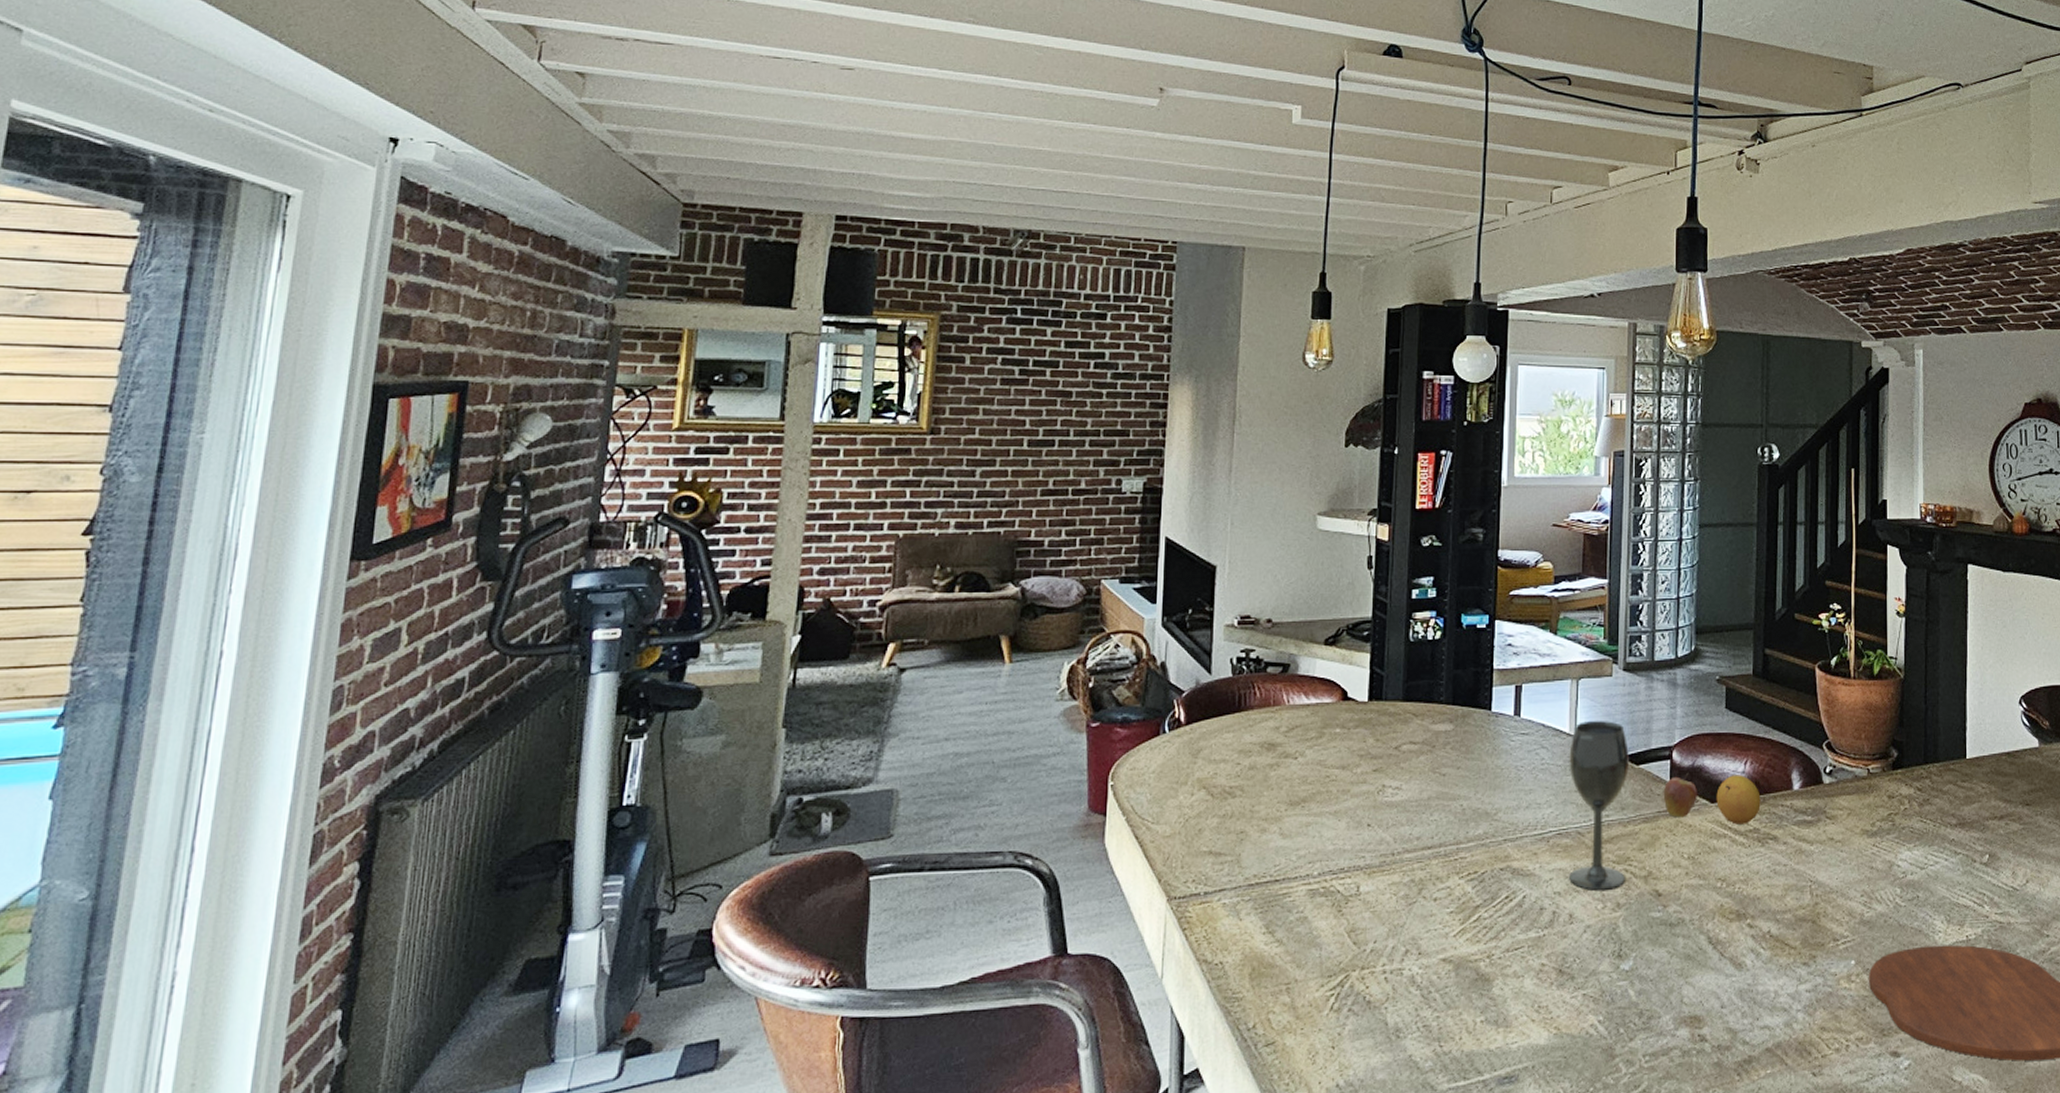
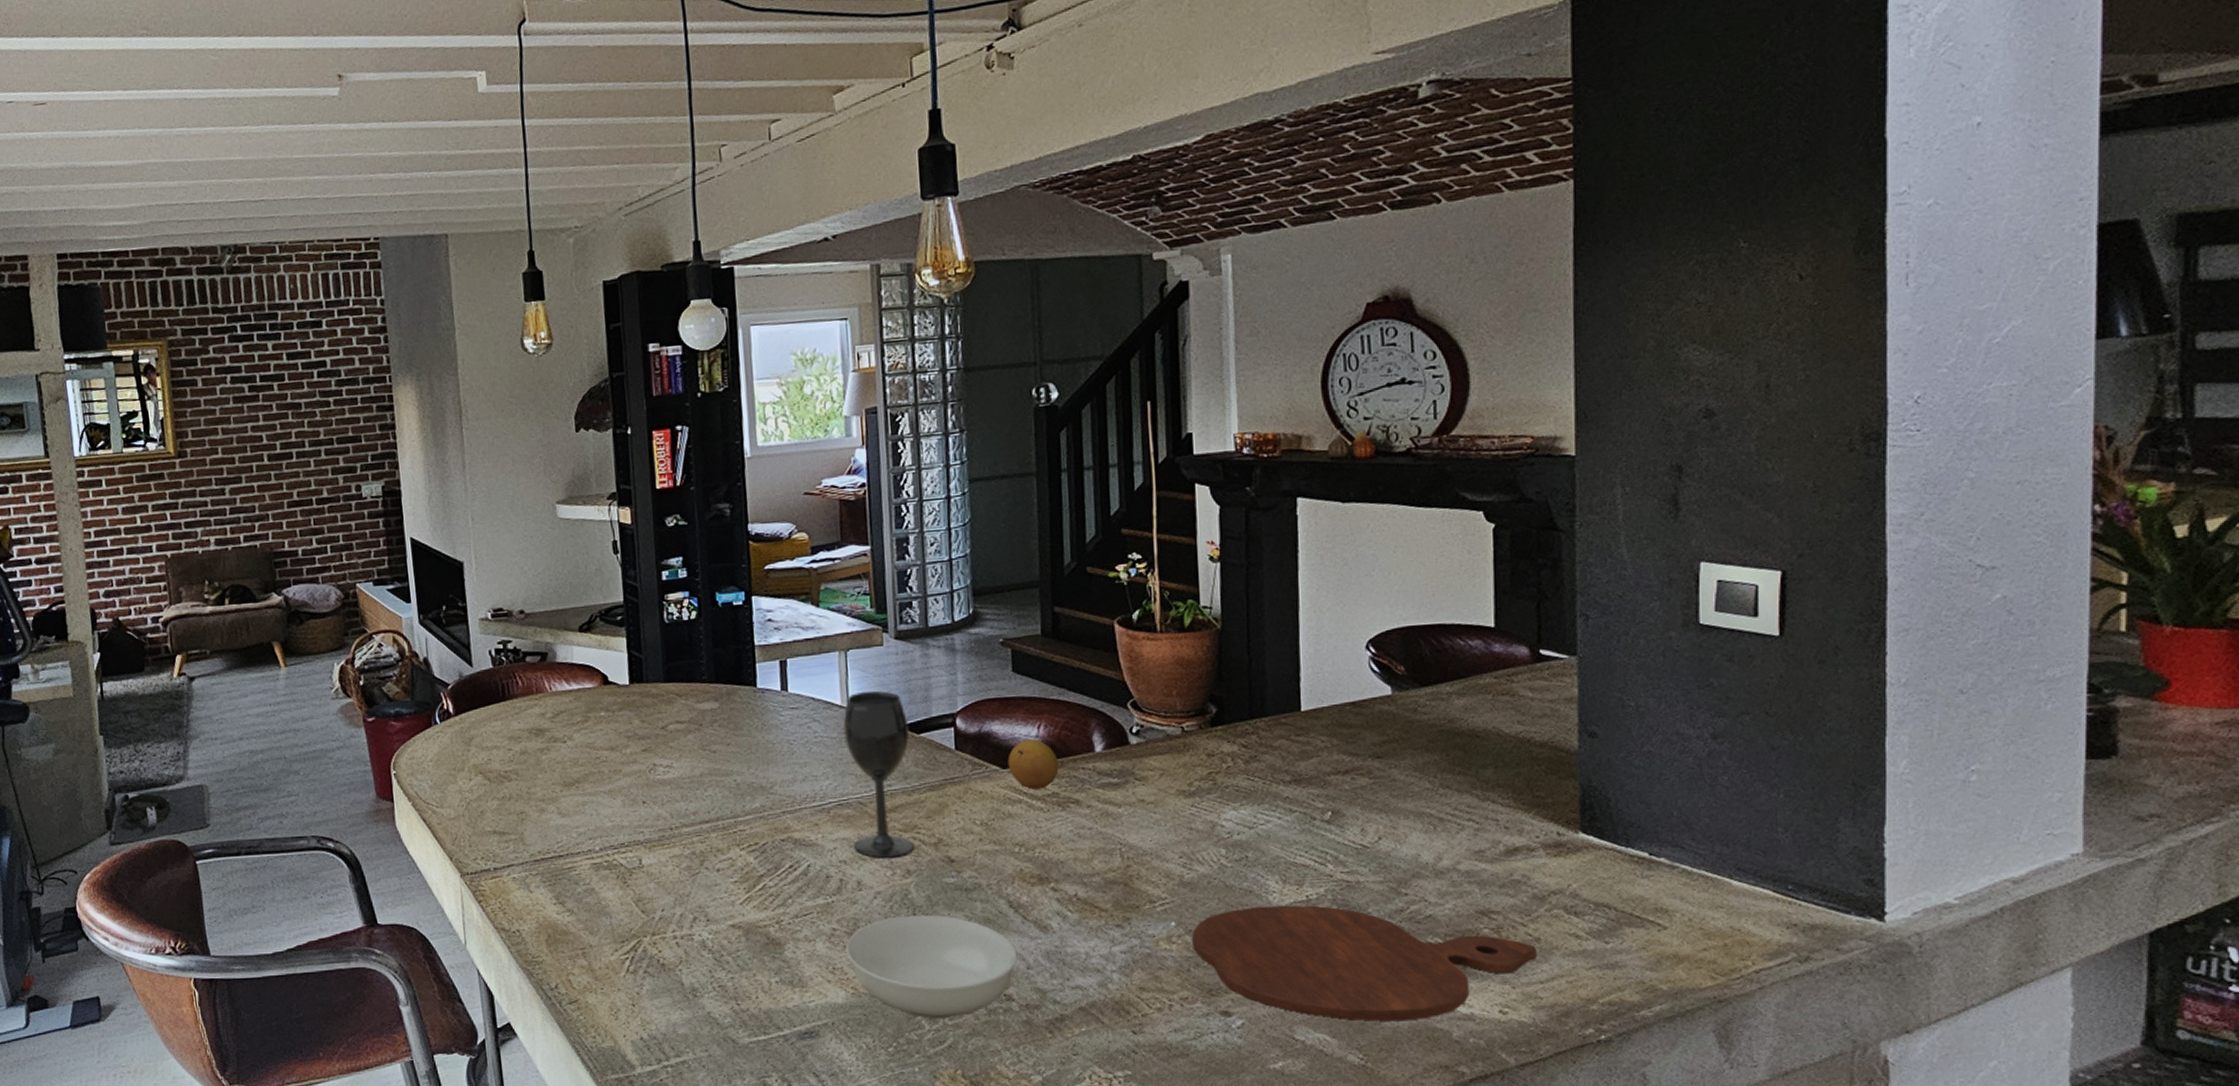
bowl: none [1553,950,1713,1062] -> present [845,915,1018,1020]
fruit: present [1663,773,1698,818] -> none [948,740,988,785]

